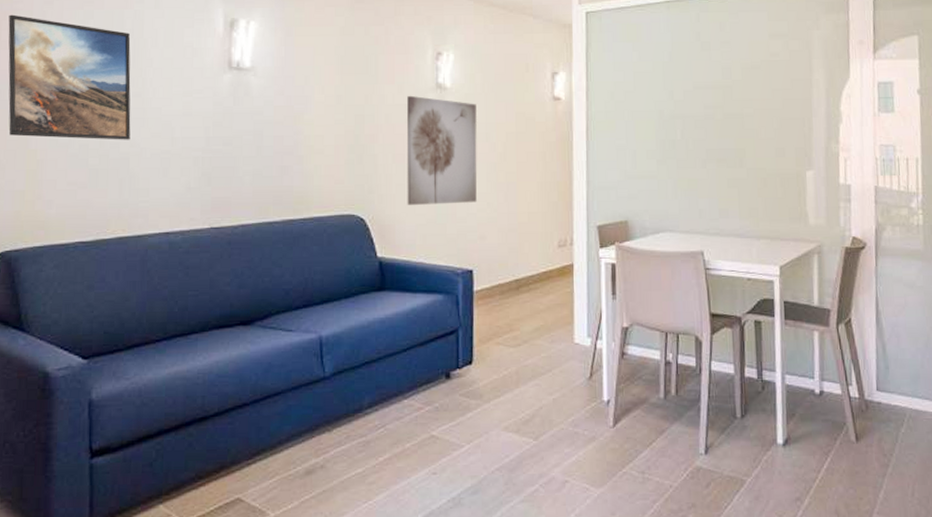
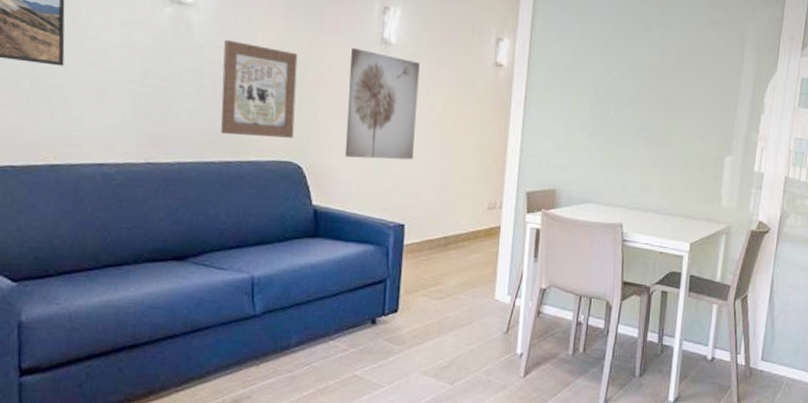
wall art: none [282,99,355,193] -> present [221,39,298,138]

